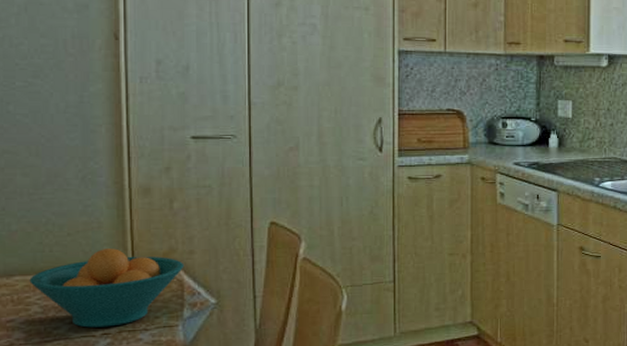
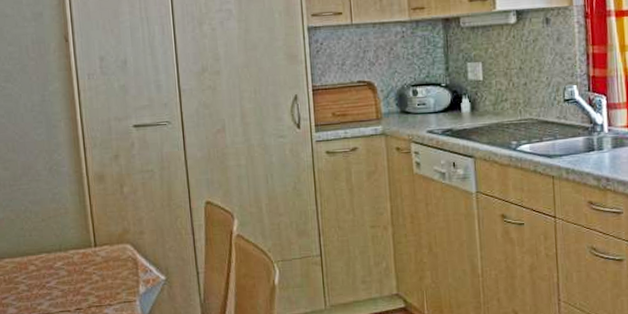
fruit bowl: present [29,248,185,328] -> none [16,231,137,304]

